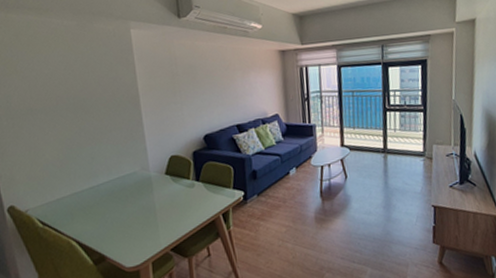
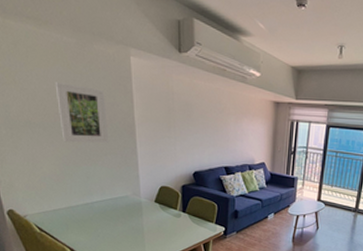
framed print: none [56,64,113,125] -> present [55,81,109,143]

